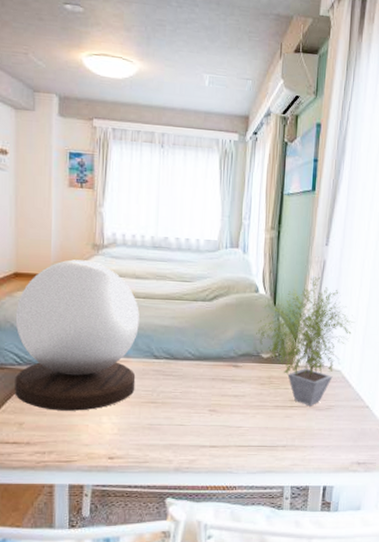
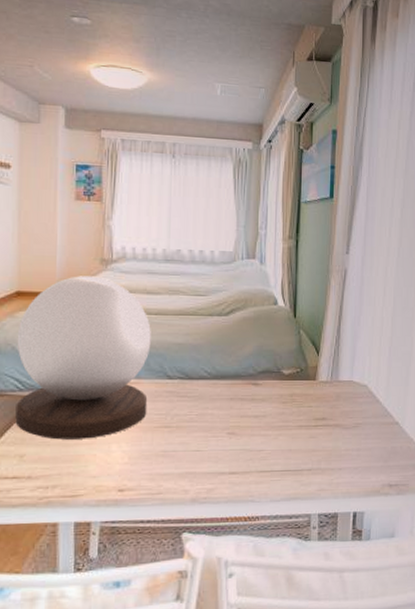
potted plant: present [256,277,356,406] -> none [276,287,381,425]

